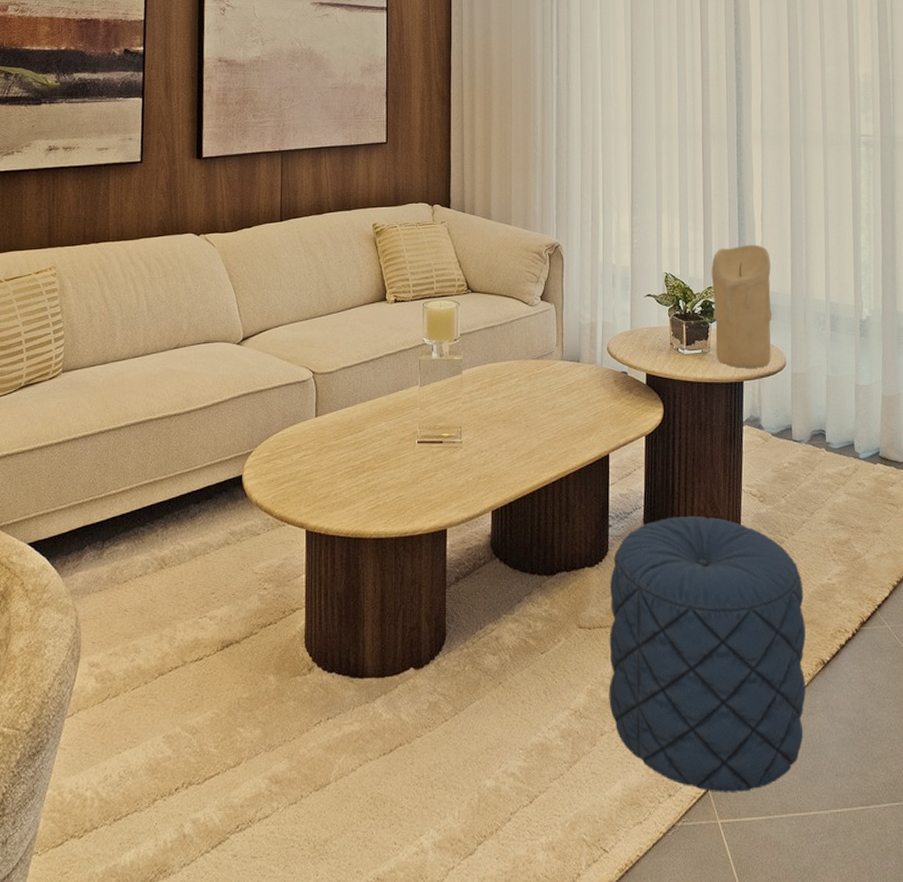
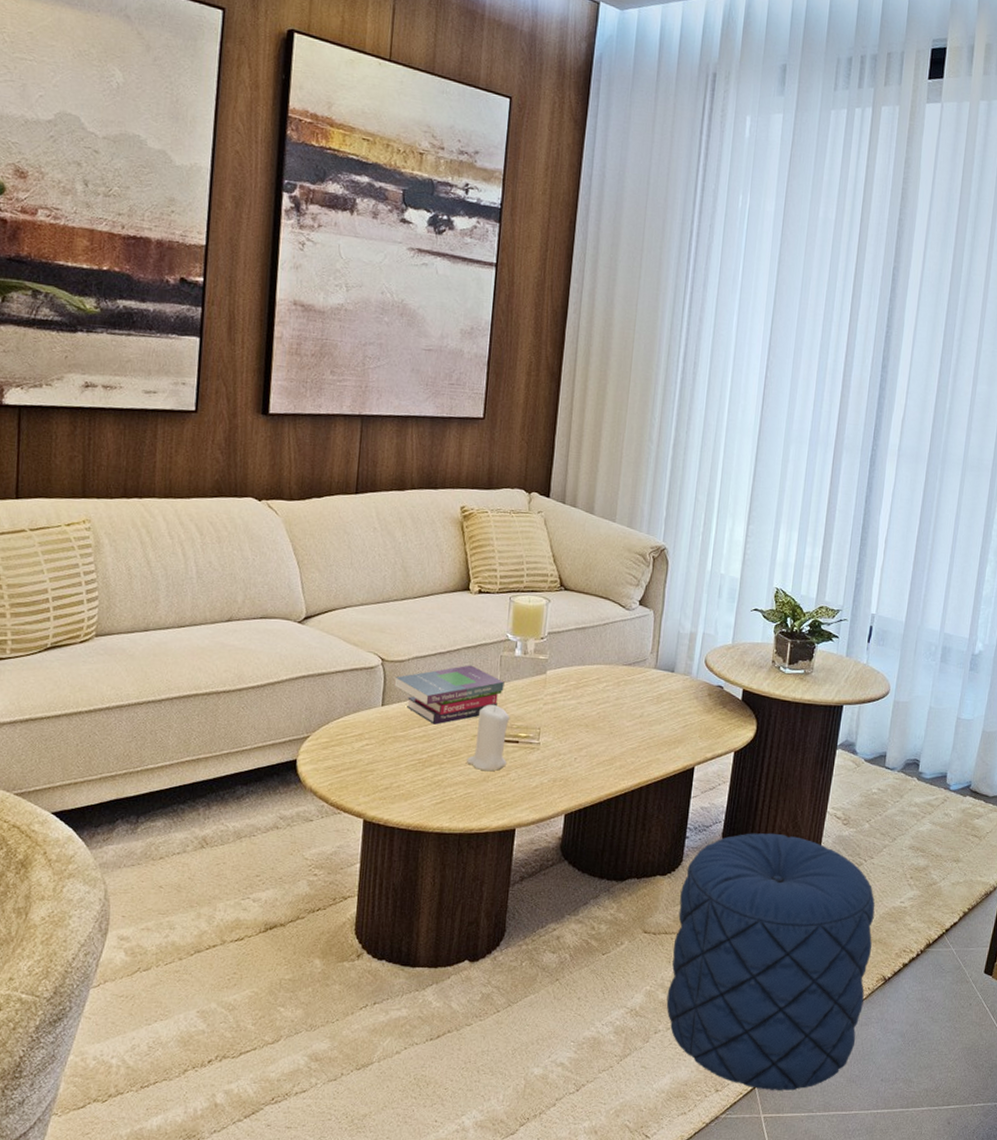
books: none [325,371,425,431] -> present [394,665,505,725]
candle: none [395,408,434,472] -> present [466,705,510,771]
candle: present [711,244,773,368] -> none [818,566,889,693]

